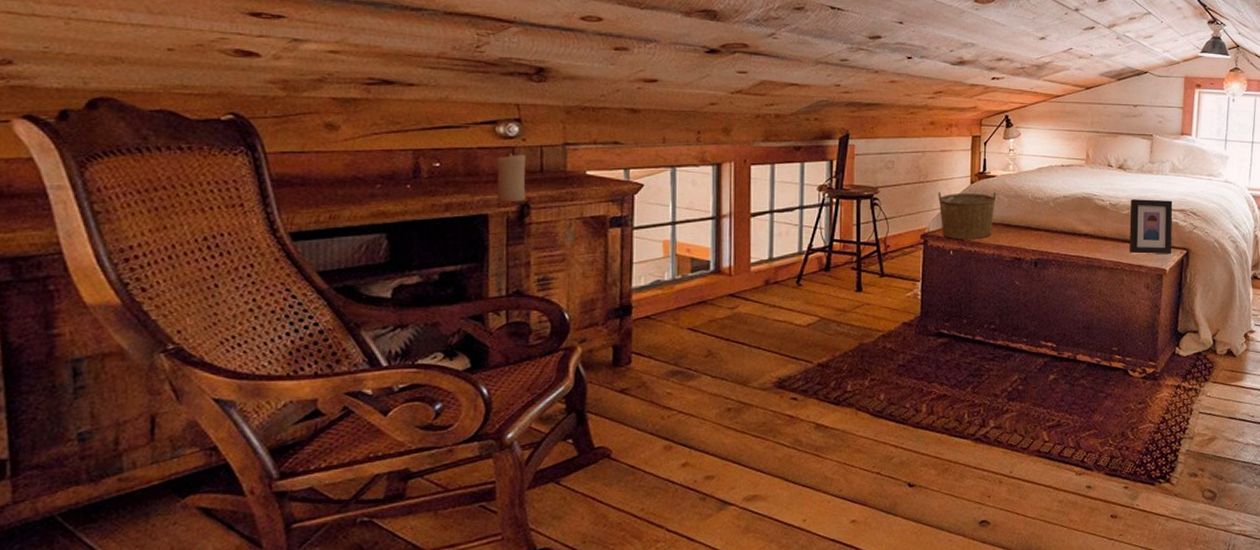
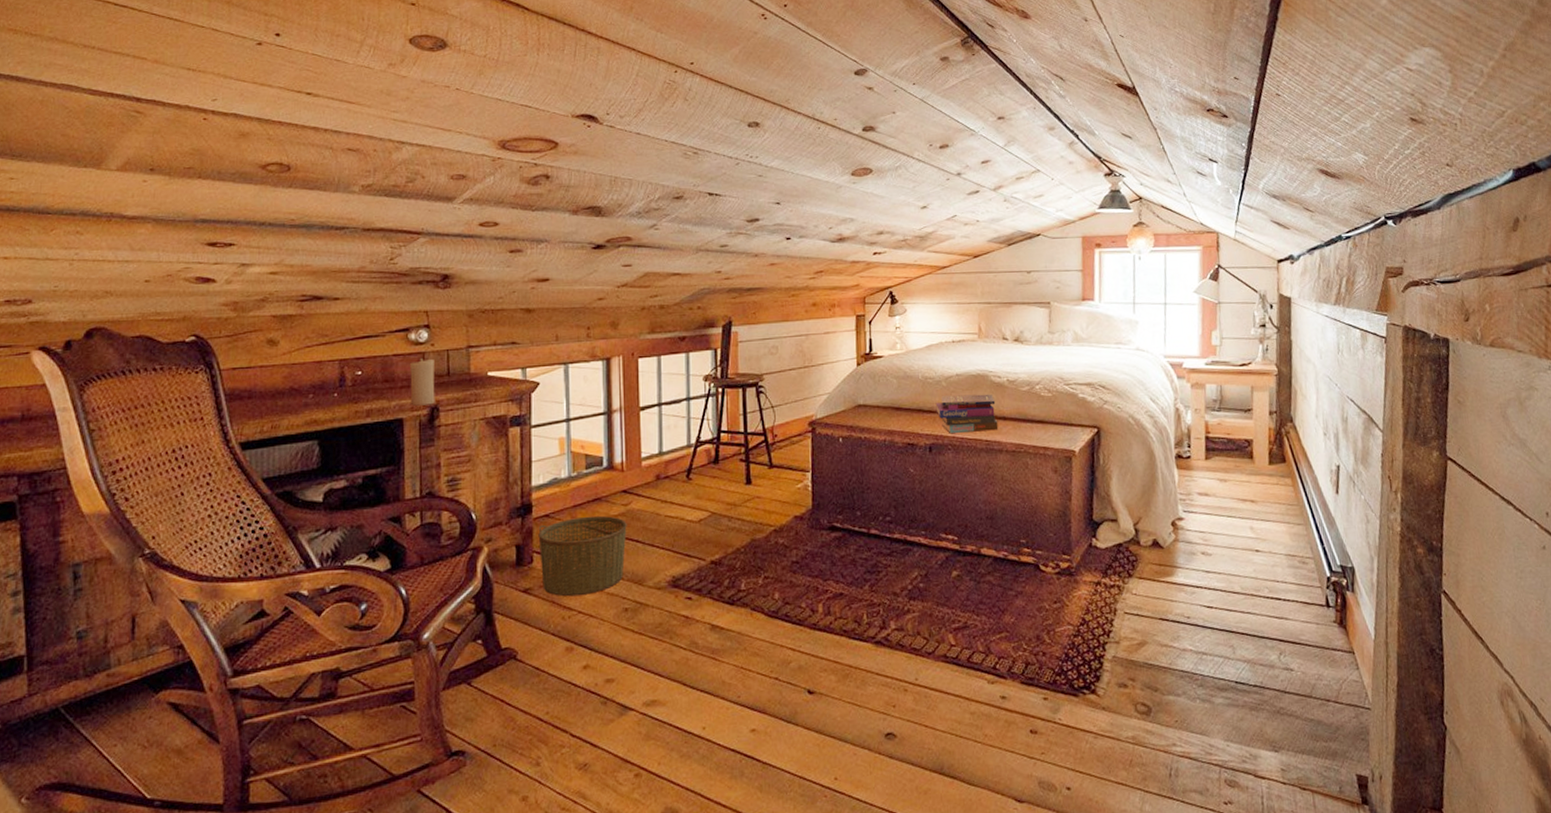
basket: none [637,318,733,397] -> present [538,515,627,597]
basket: present [938,191,997,240] -> none [824,372,885,427]
books: none [1043,214,1099,251] -> present [935,393,999,434]
picture frame: present [1130,199,1173,255] -> none [1030,373,1081,434]

